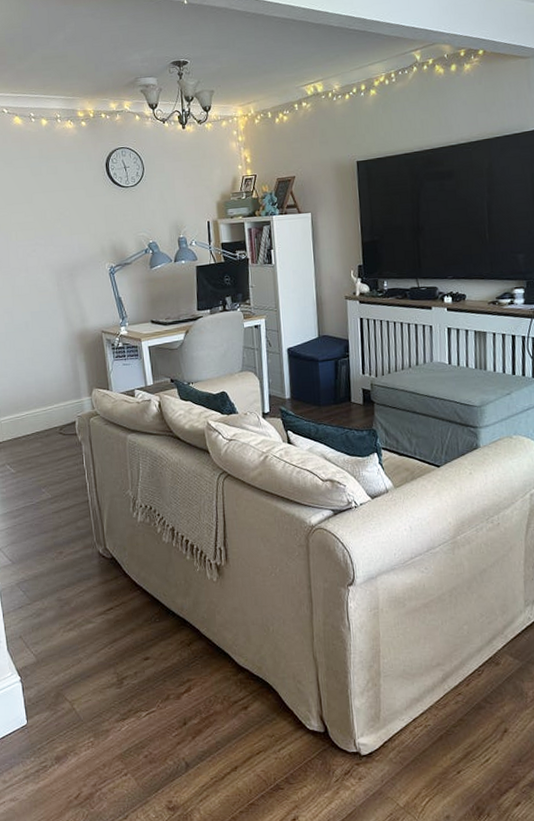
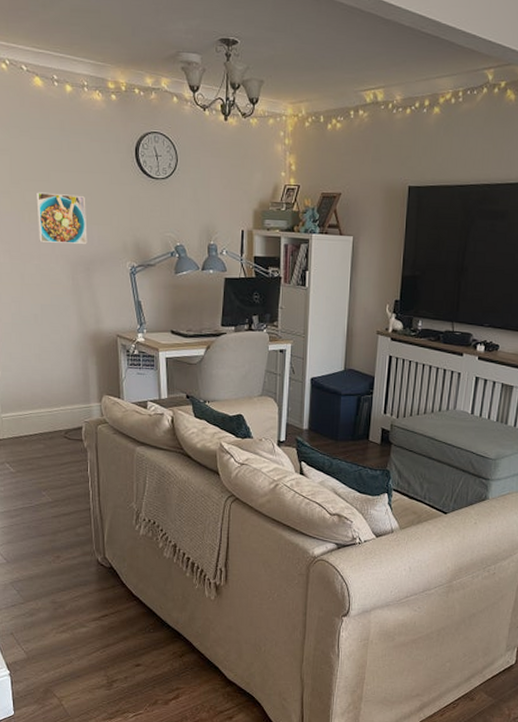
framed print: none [21,211,69,257] -> present [36,192,87,244]

